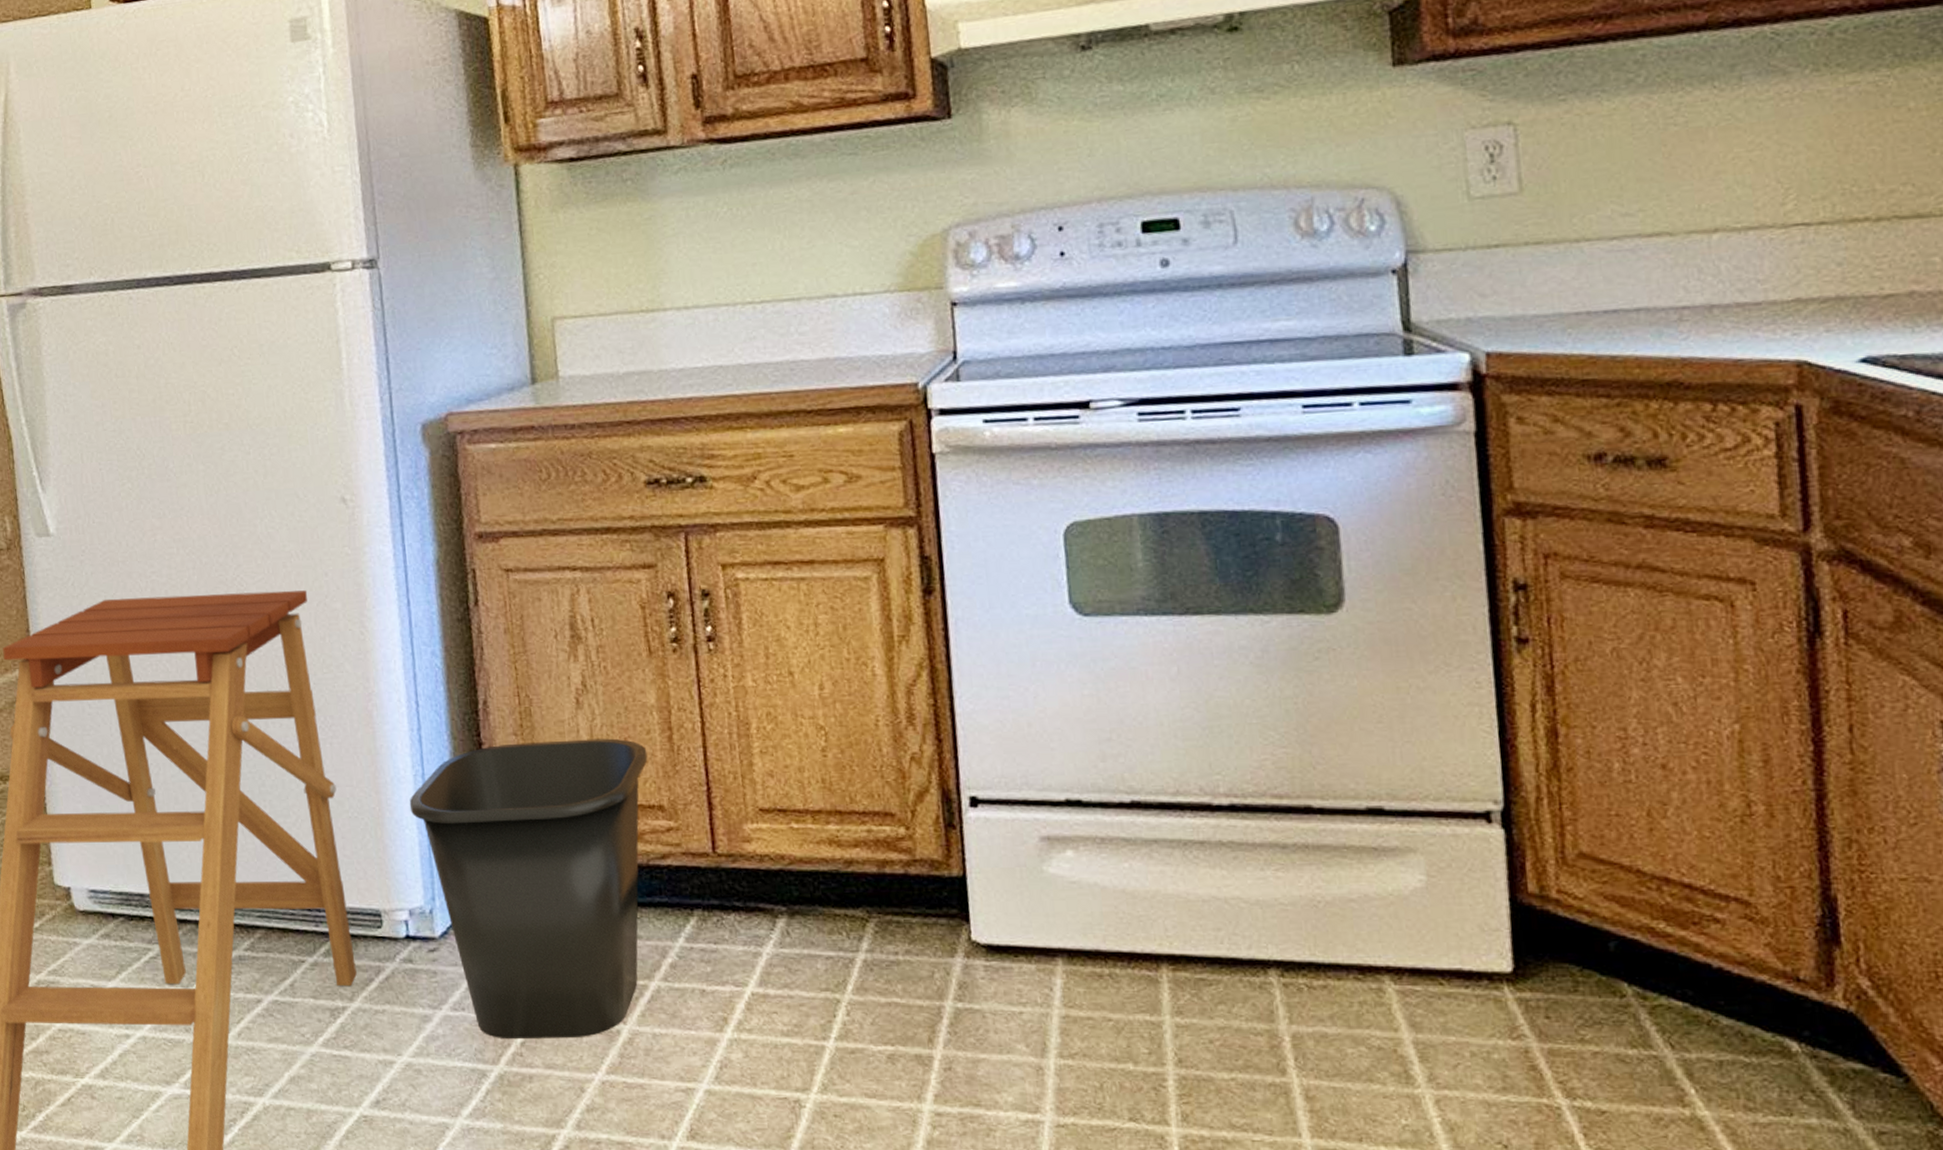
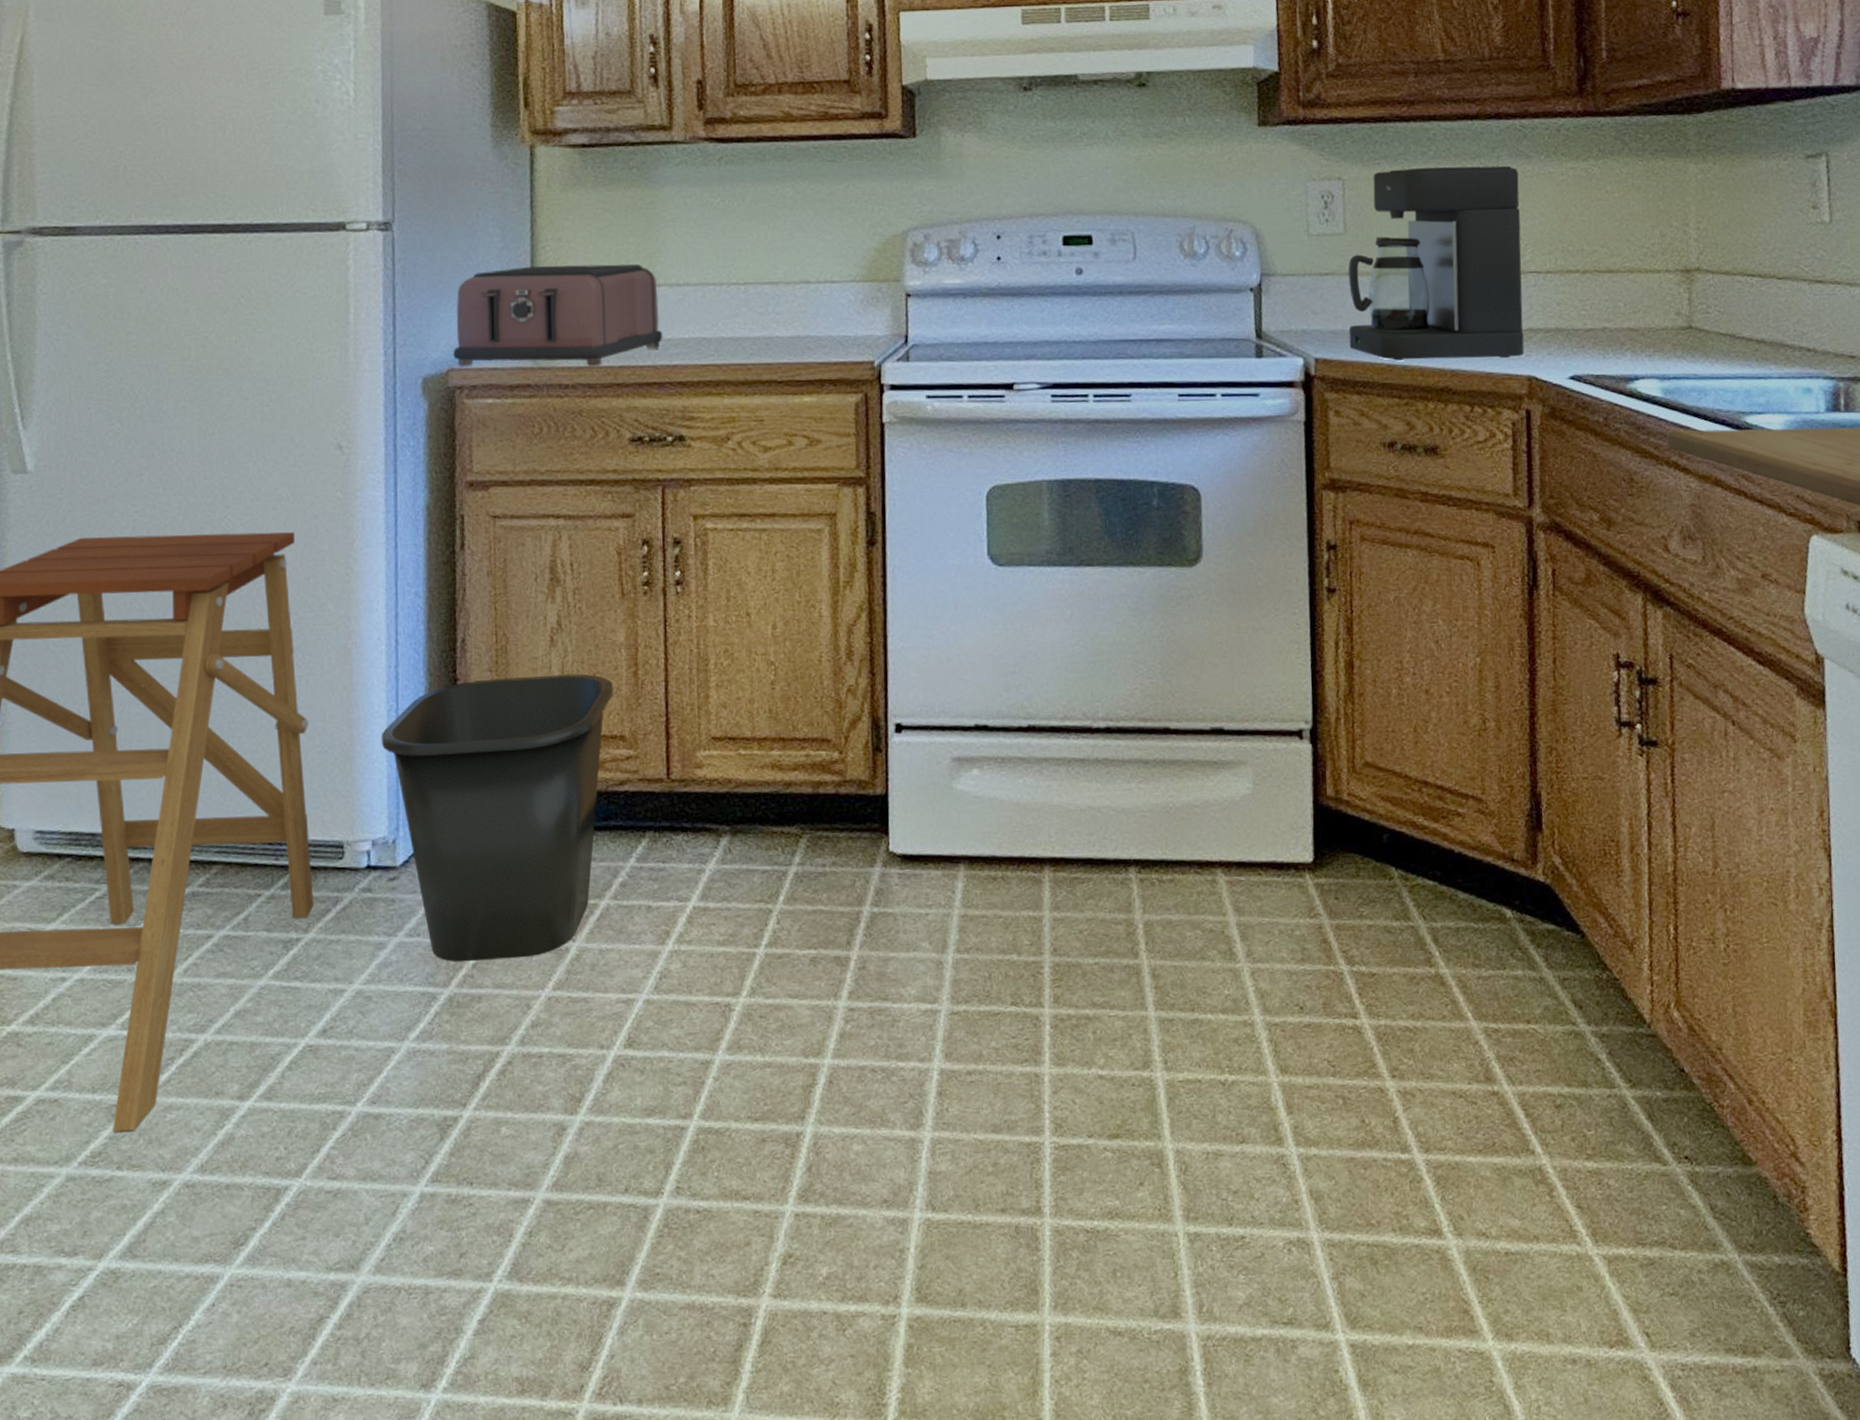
toaster: none [450,287,674,410] -> present [453,264,663,366]
coffee maker: none [1527,86,1790,350] -> present [1348,165,1524,361]

